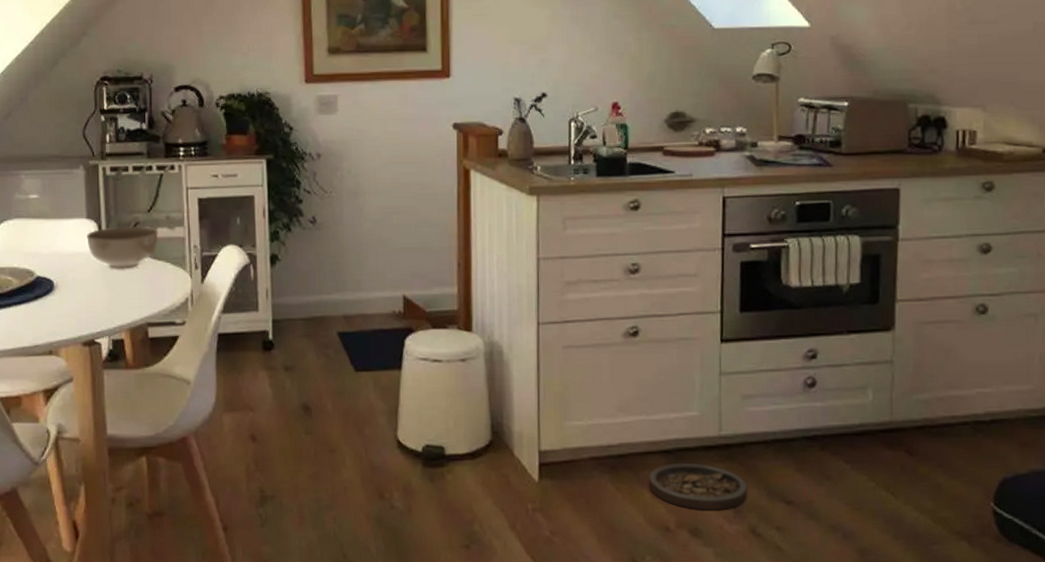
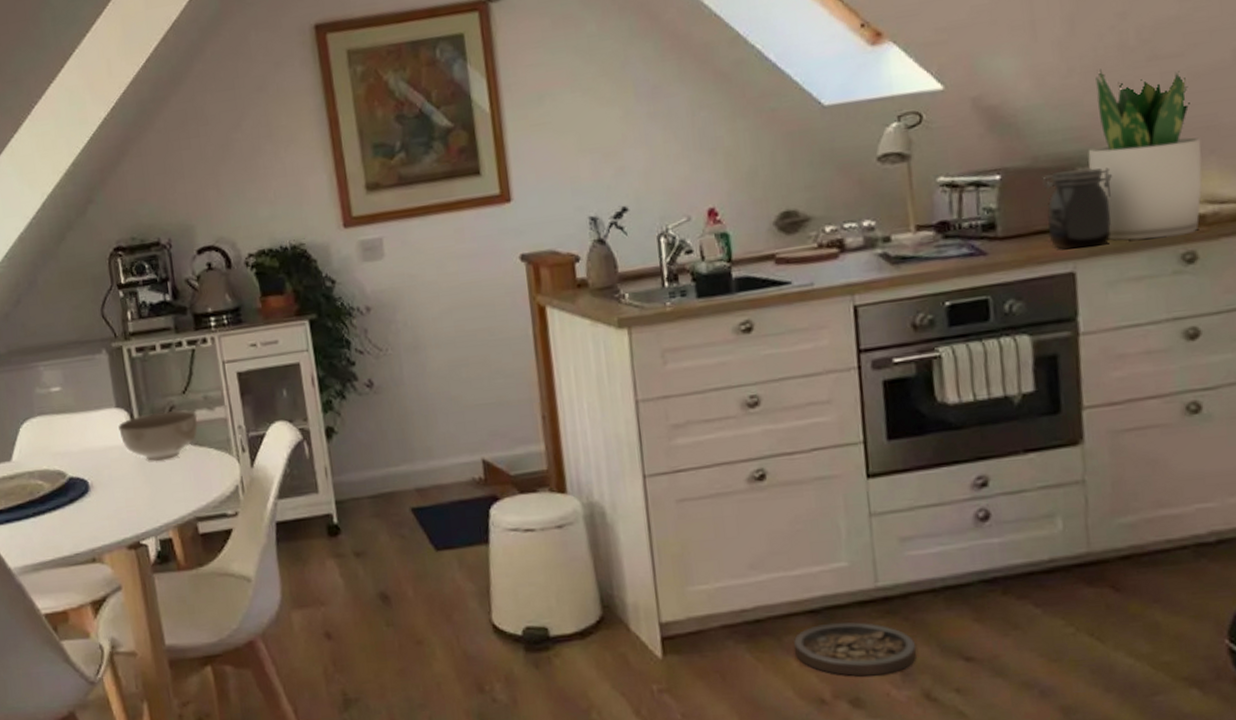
jar: none [880,104,934,170] -> present [1042,167,1112,251]
planter: none [917,27,1004,168] -> present [1088,70,1202,241]

